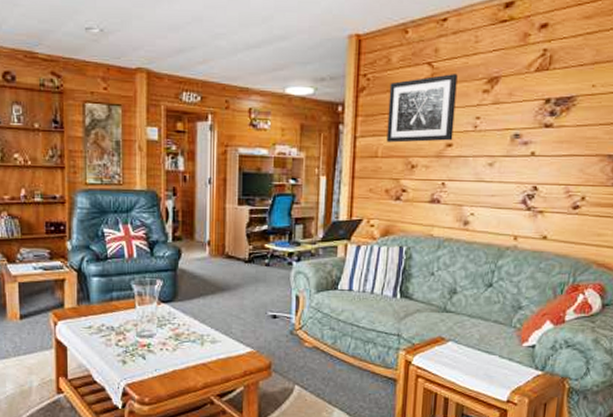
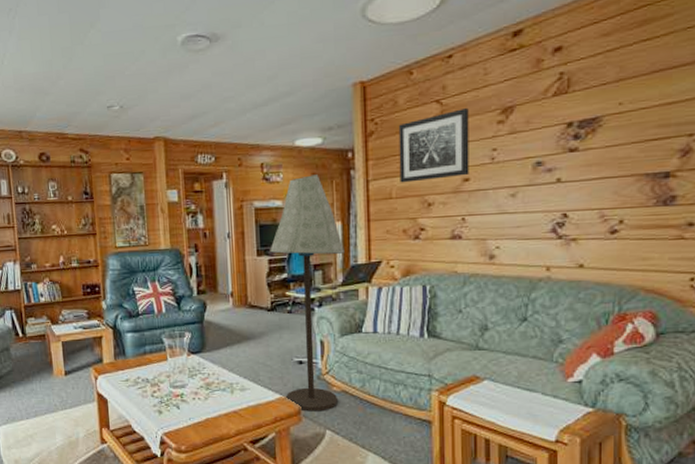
floor lamp: none [252,125,327,367] -> present [270,174,344,412]

